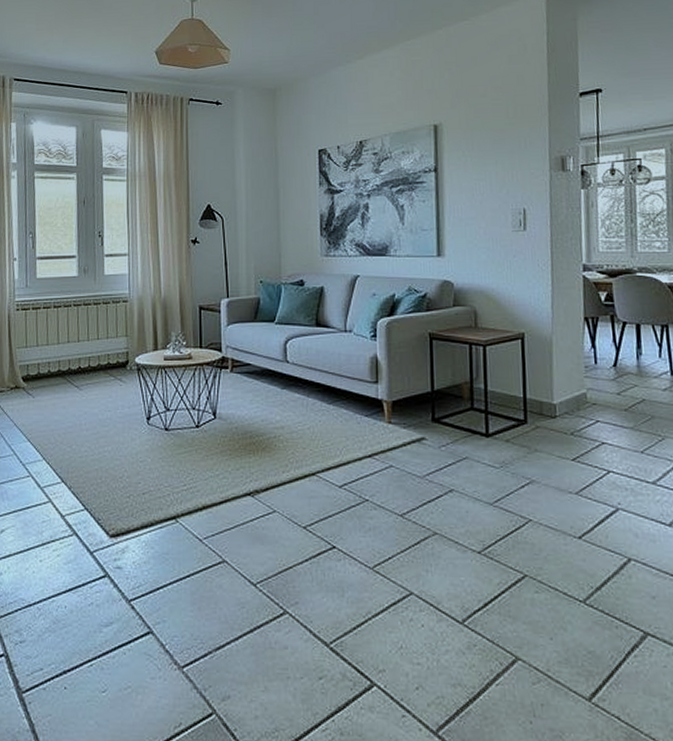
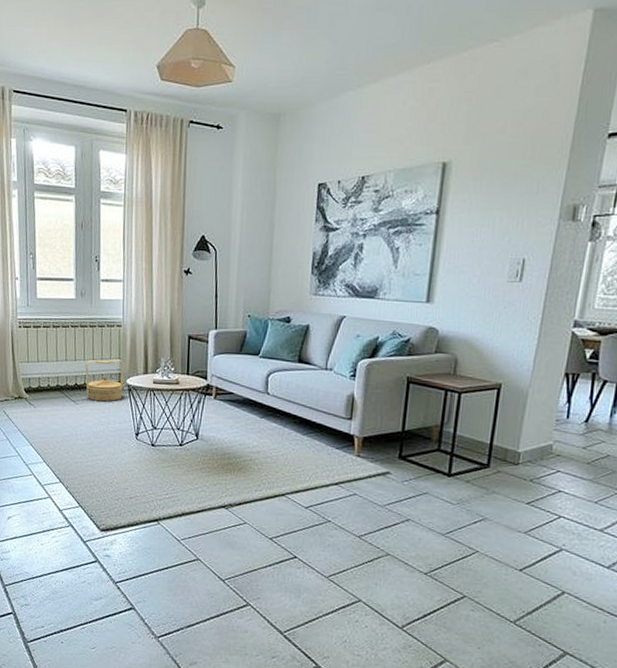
basket: none [89,337,132,385] -> present [85,359,124,402]

